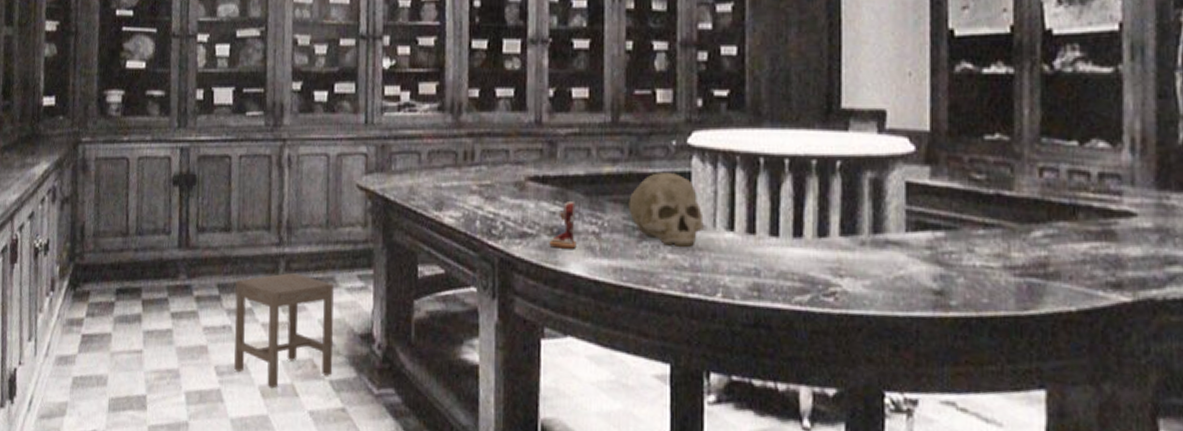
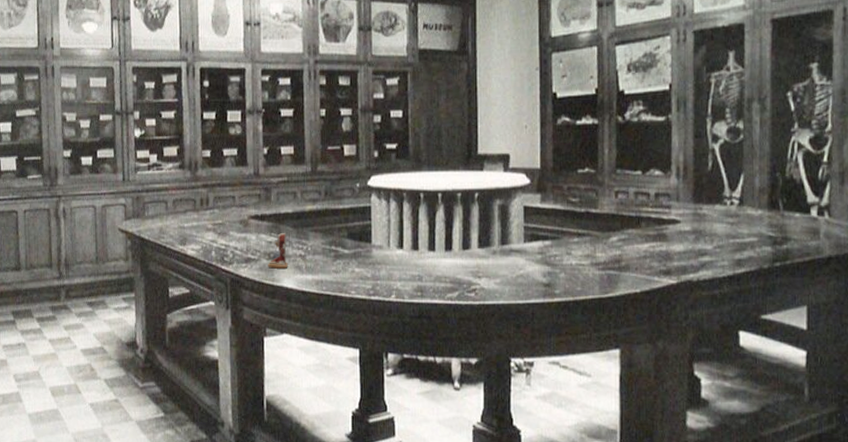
stool: present [234,272,334,388] -> none [27,299,107,388]
skull: present [628,171,704,248] -> none [326,207,381,263]

